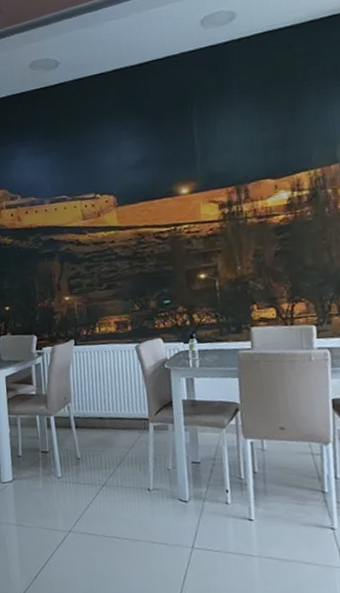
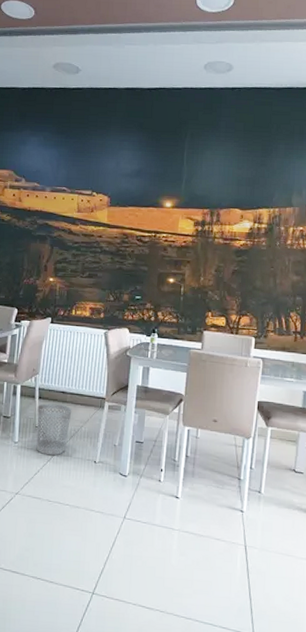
wastebasket: none [76,431,114,488] -> present [36,403,72,456]

